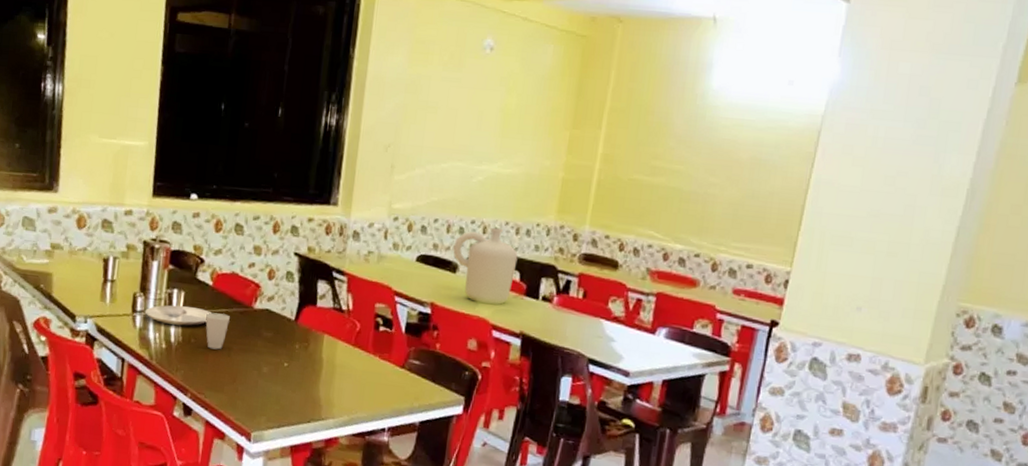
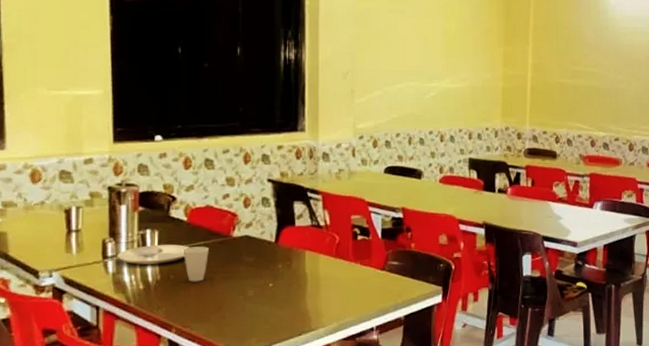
water jug: present [453,227,518,305] -> none [416,135,473,203]

